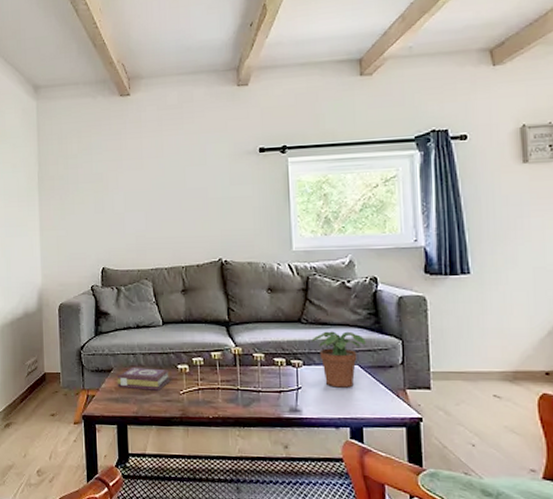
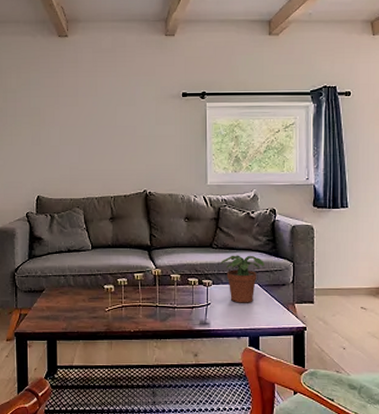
book: present [117,368,171,391] -> none [48,288,98,308]

